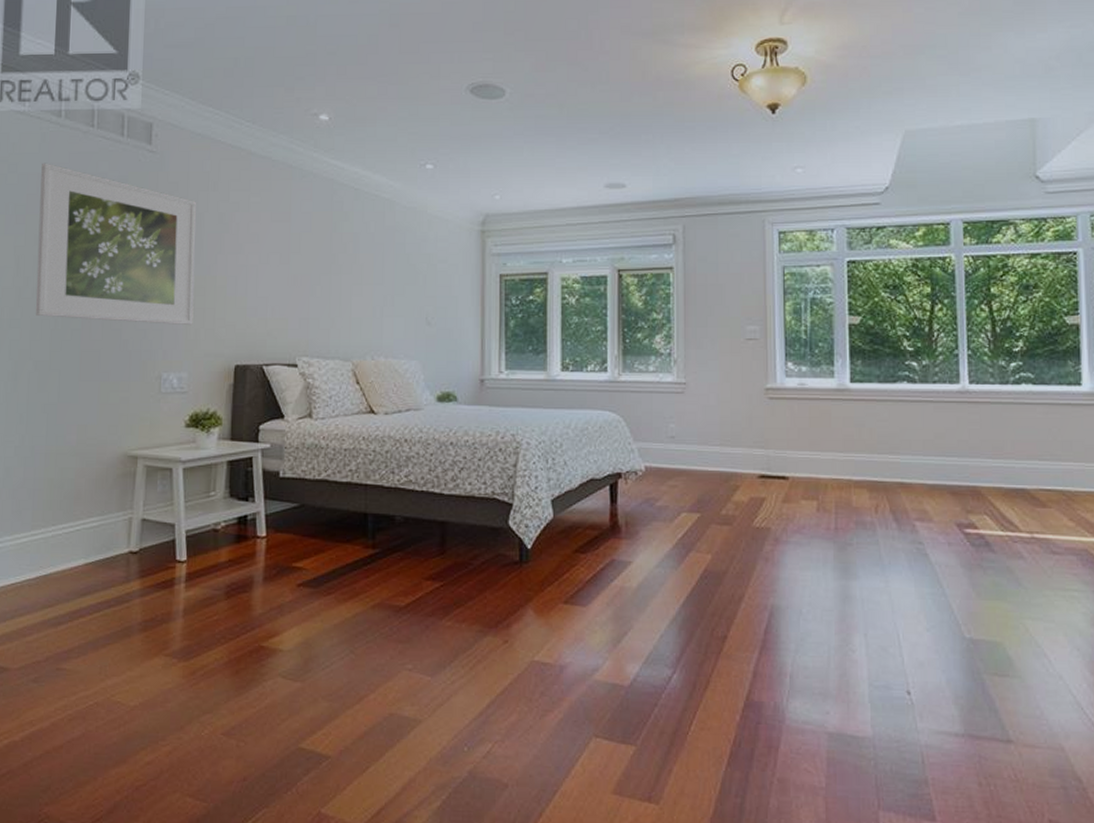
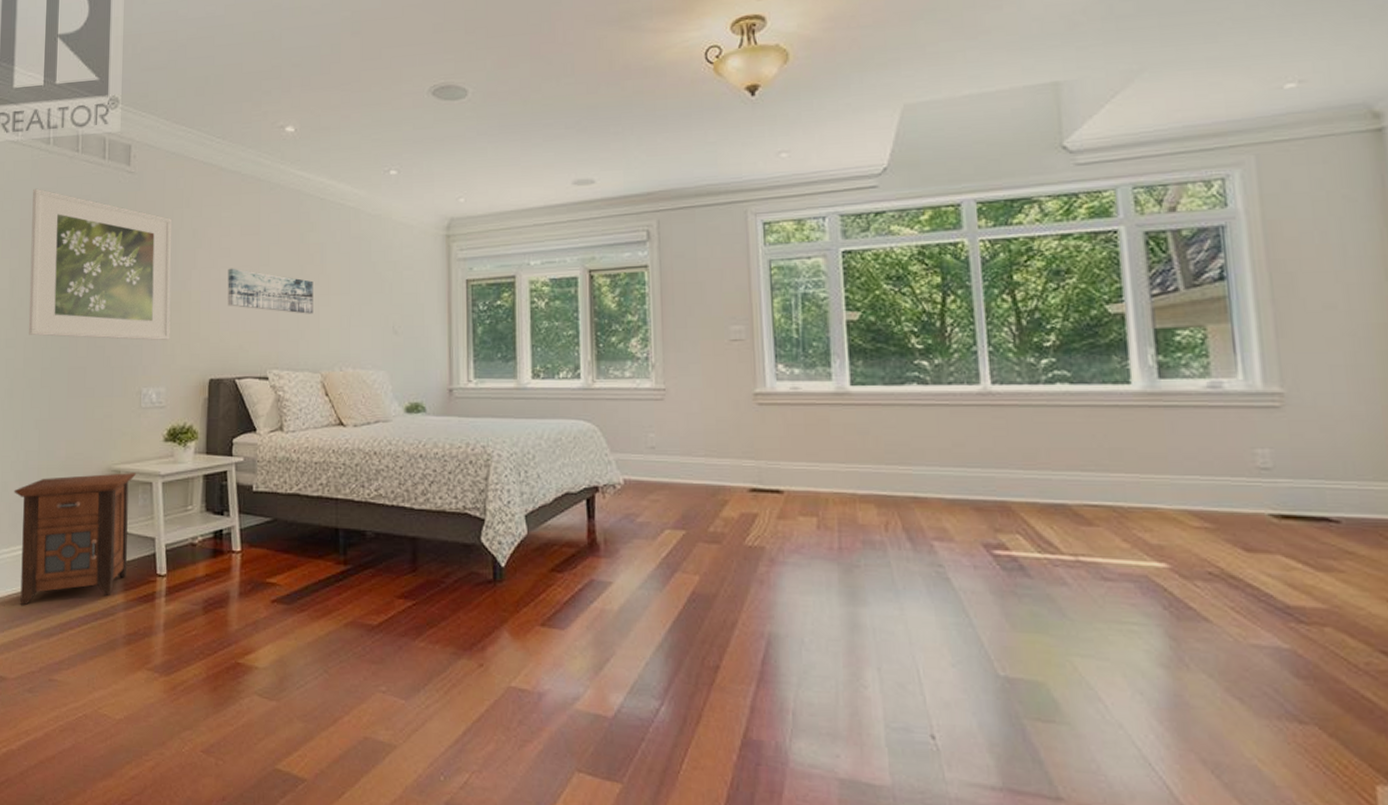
nightstand: none [18,458,155,595] -> present [14,473,136,606]
wall art: none [255,254,346,303] -> present [227,268,313,314]

